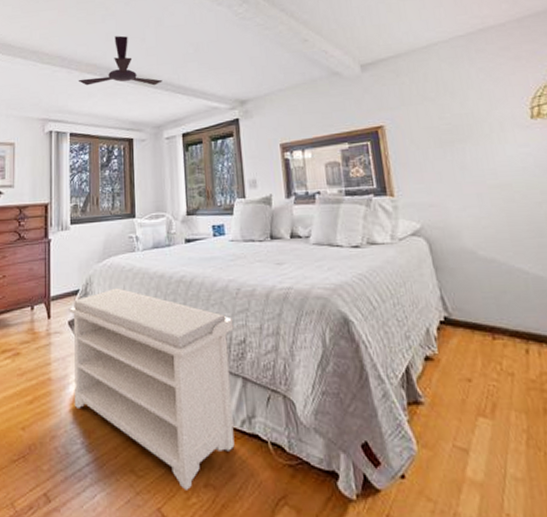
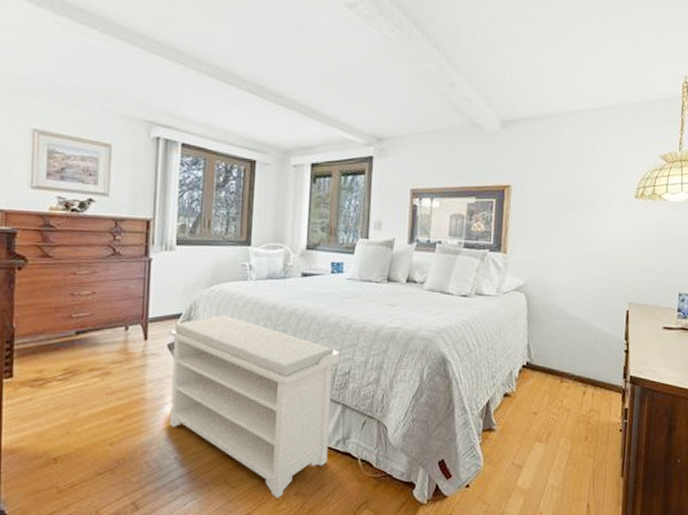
ceiling fan: present [78,35,163,86] -> none [195,37,296,105]

